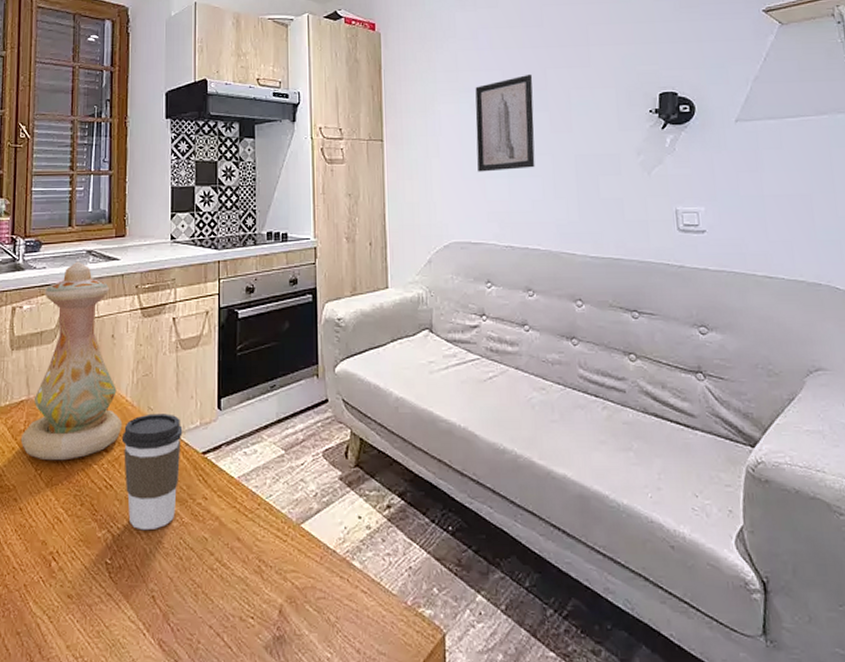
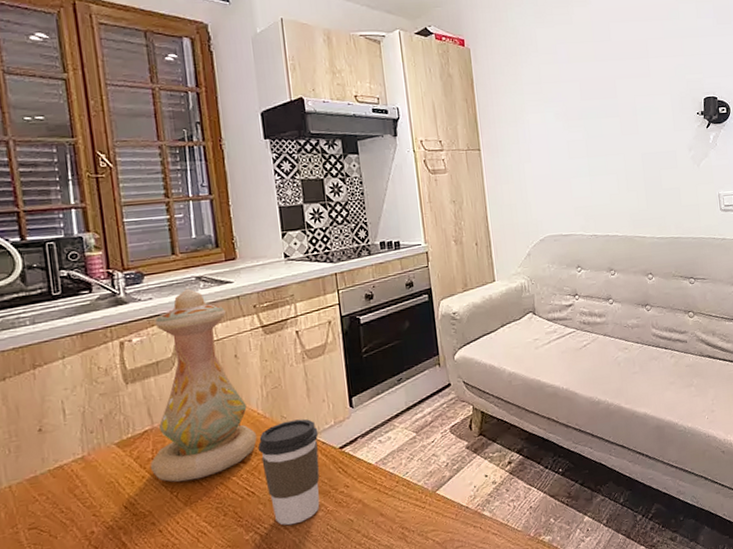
wall art: present [475,74,535,172] -> none [557,84,611,173]

